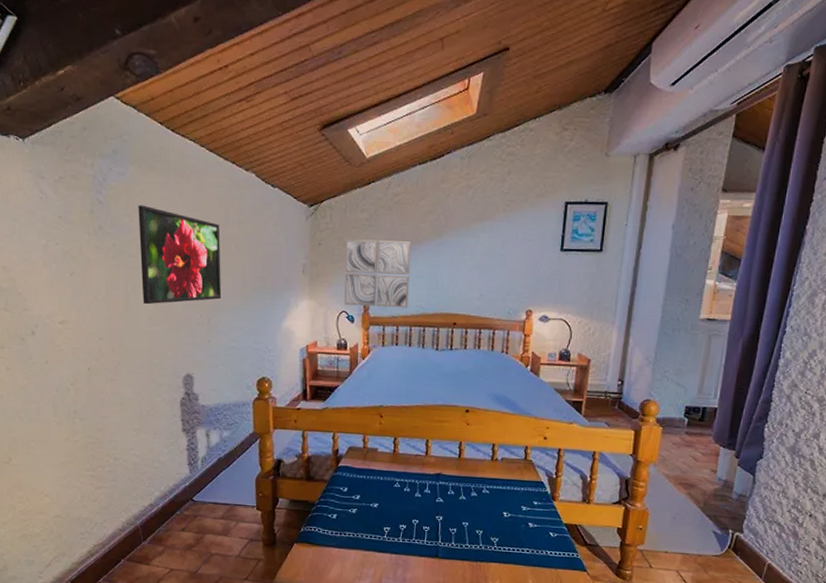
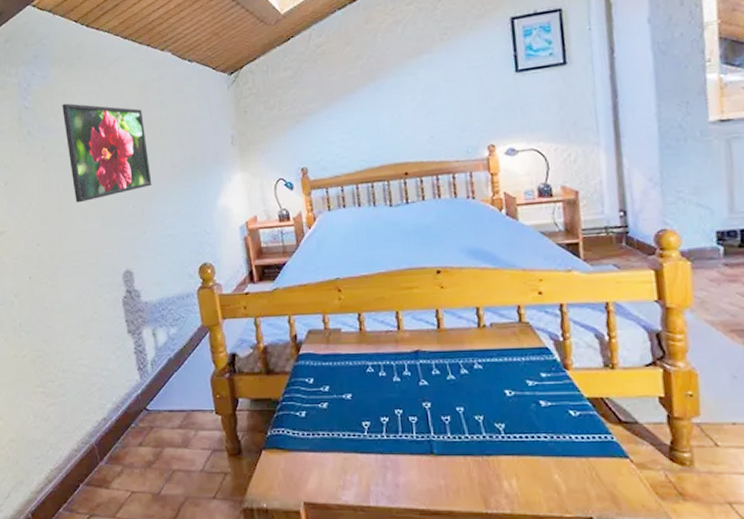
wall art: present [344,239,411,308] -> none [272,92,351,172]

